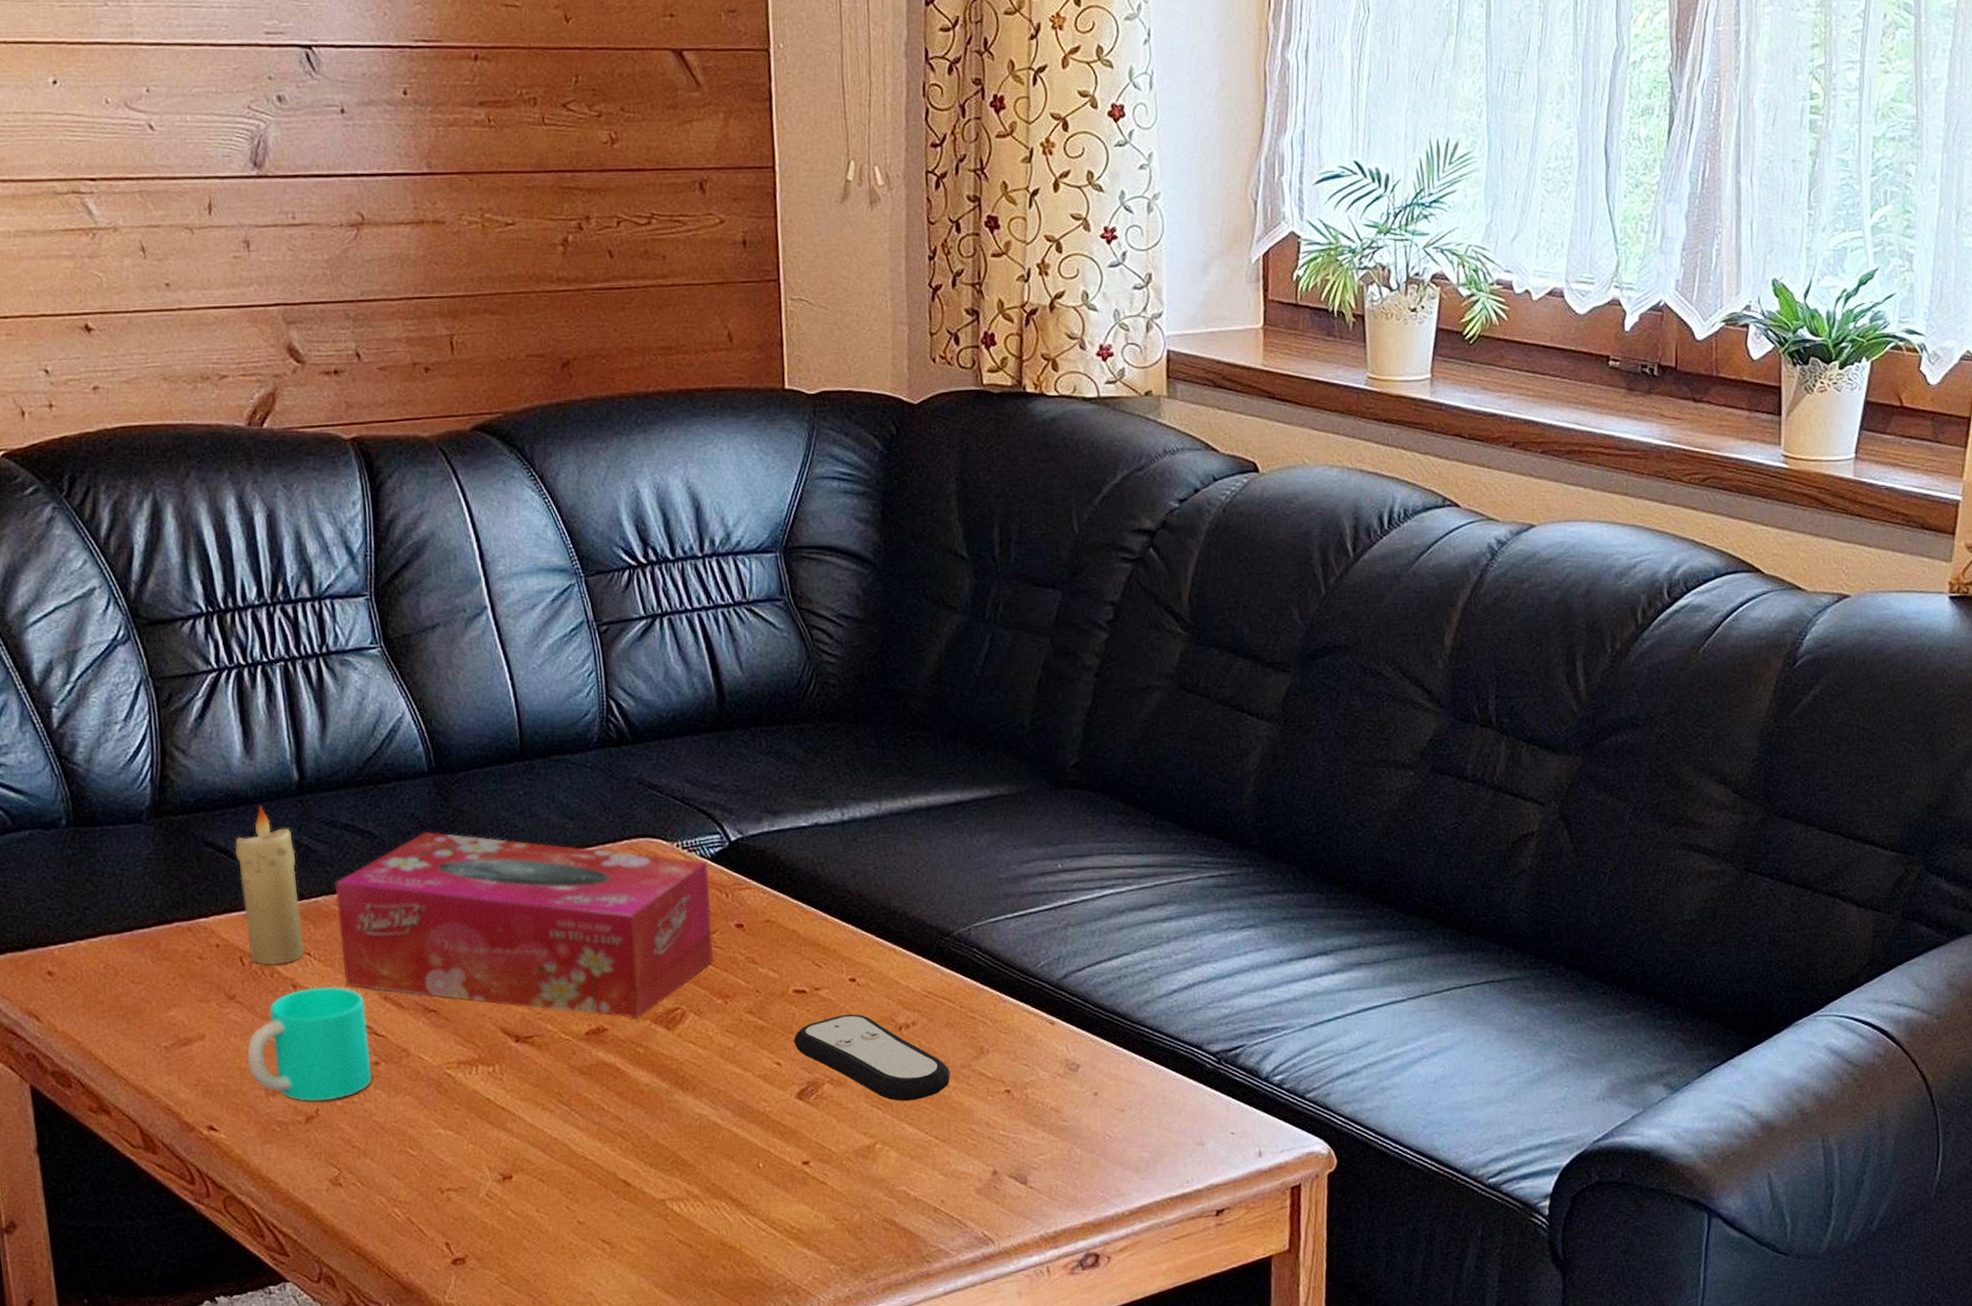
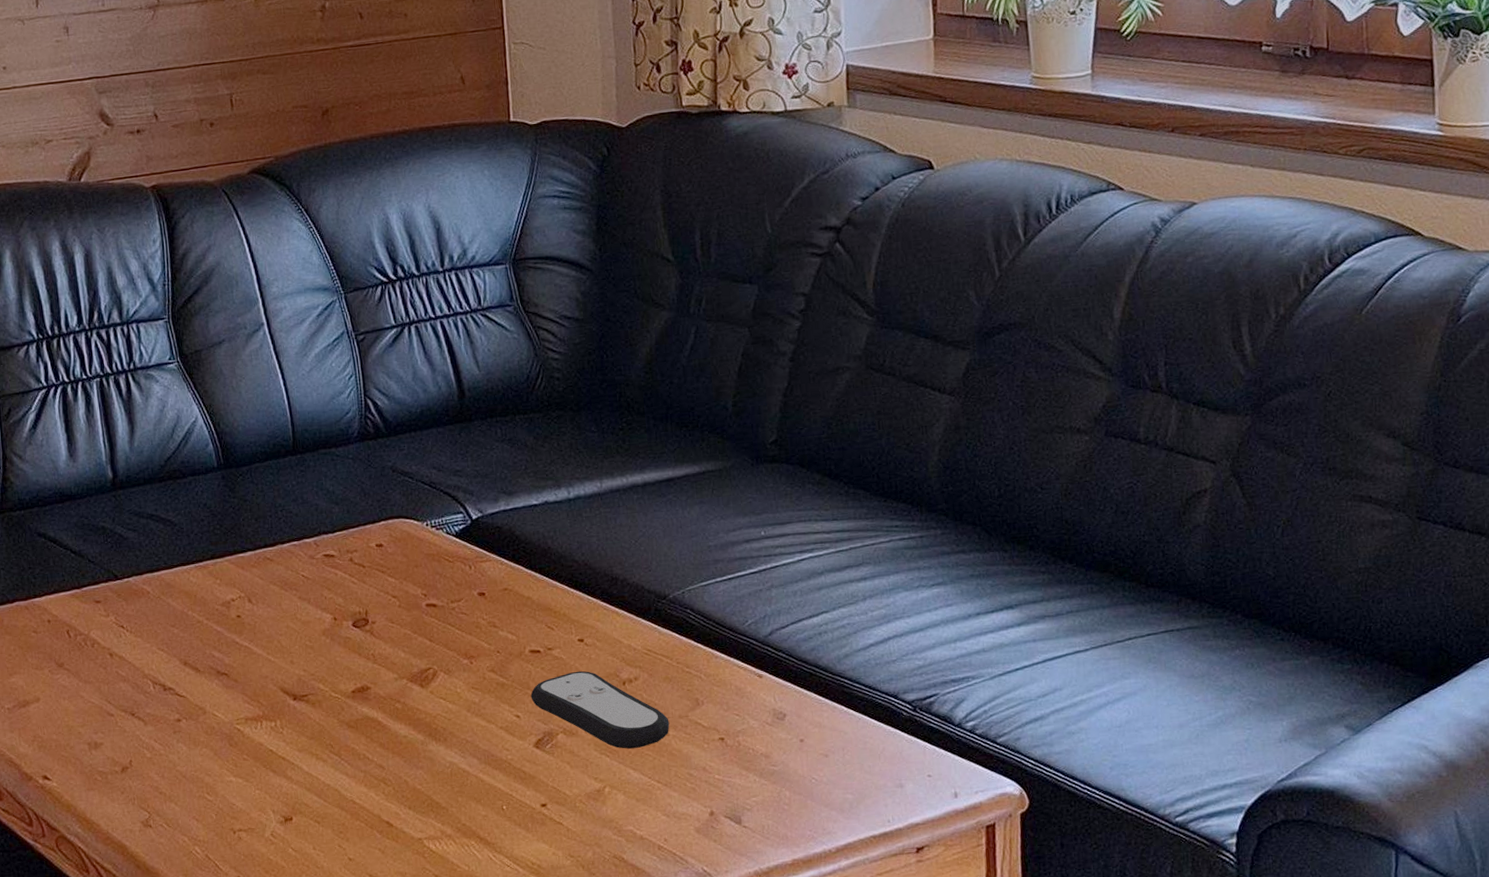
candle: present [235,805,304,966] -> none [62,500,119,637]
cup: present [246,987,372,1101] -> none [73,654,175,754]
tissue box: present [335,832,713,1019] -> none [143,519,459,679]

